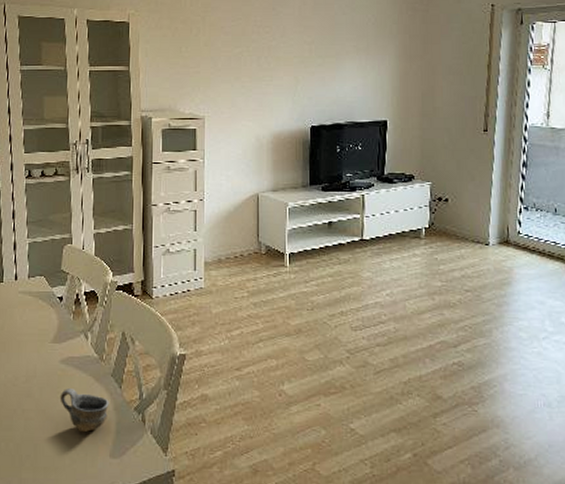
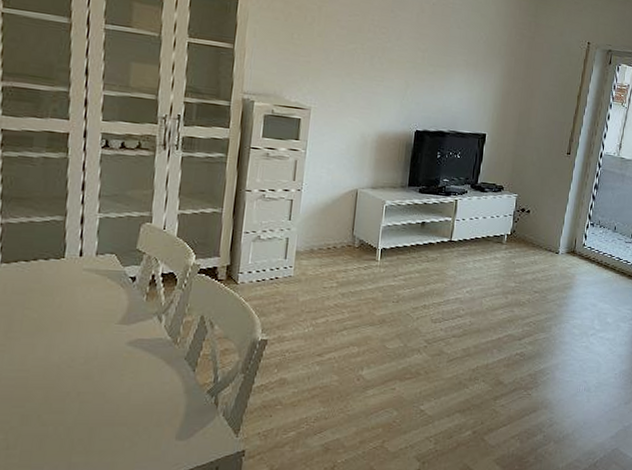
cup: present [59,389,109,433] -> none [123,371,180,416]

